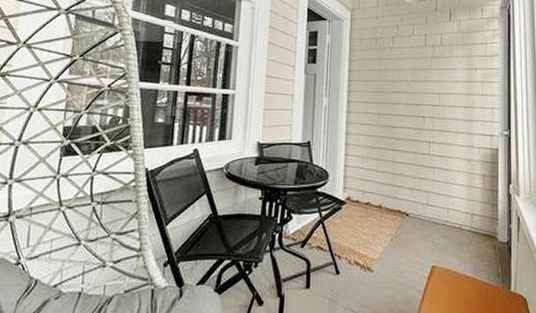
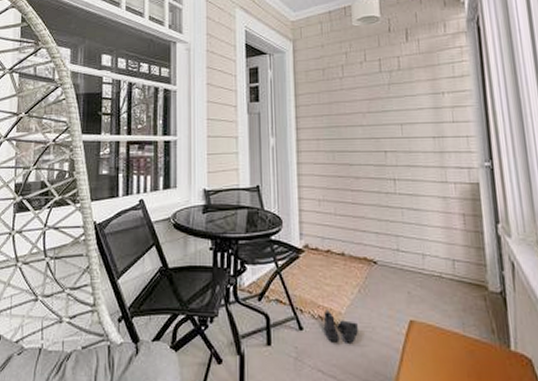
boots: none [358,255,388,286] -> present [323,308,358,343]

